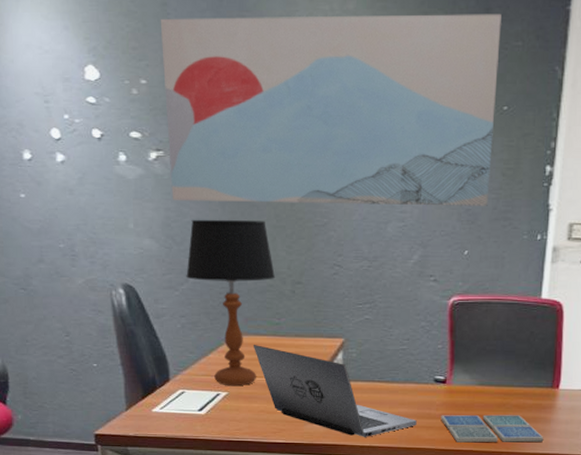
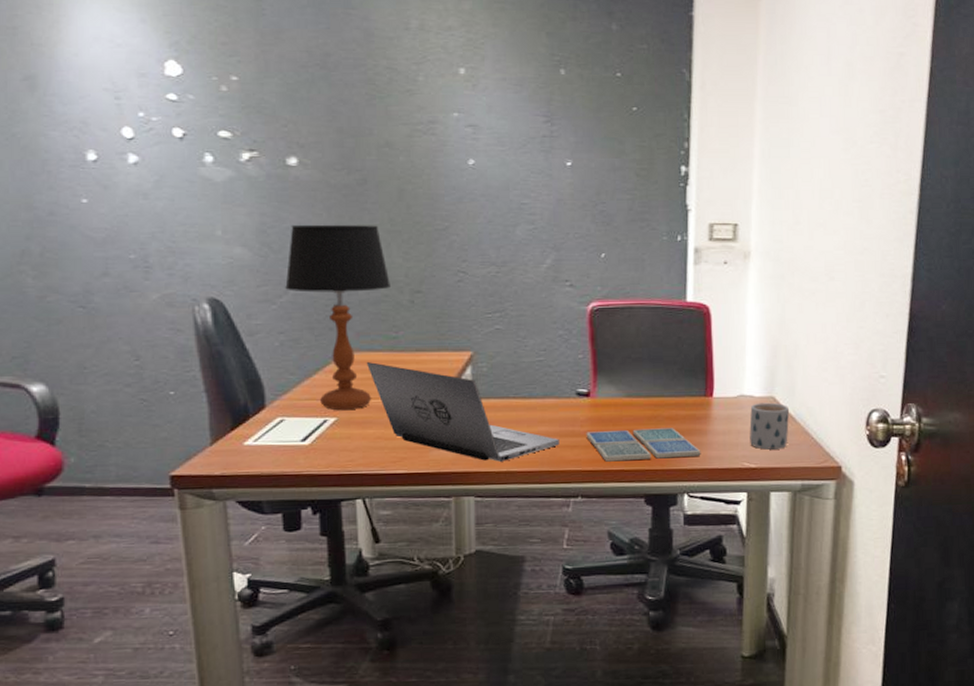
wall art: present [160,13,501,206] -> none [254,13,625,208]

